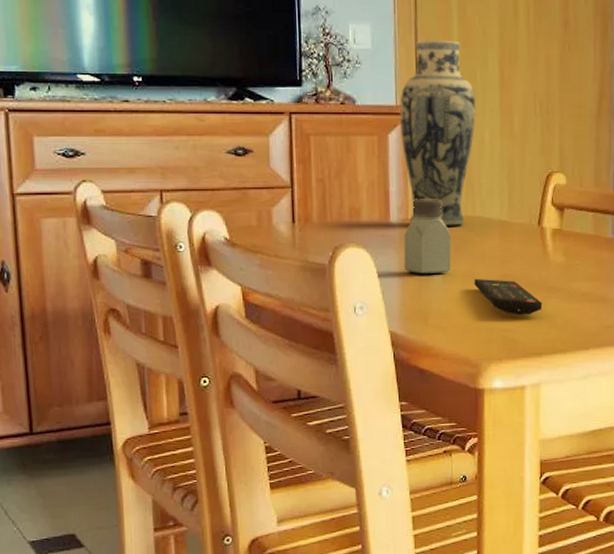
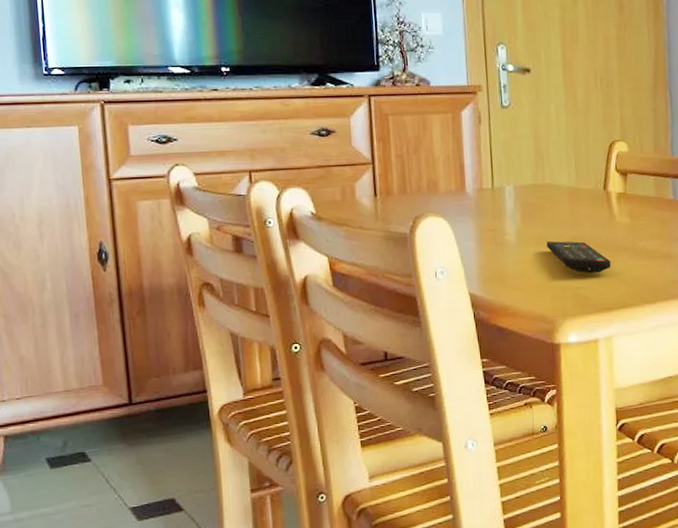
vase: present [400,40,476,226] -> none [471,24,542,194]
saltshaker: present [404,200,452,274] -> none [479,170,525,239]

